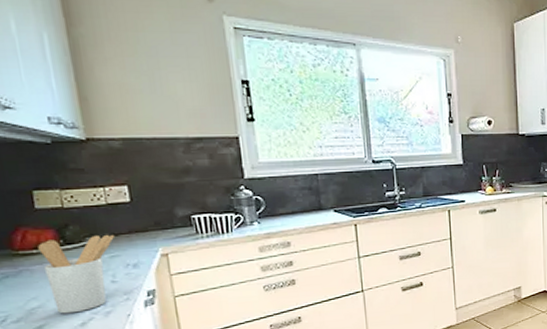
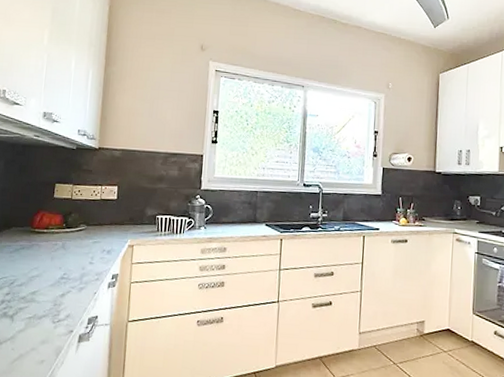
utensil holder: present [38,234,114,314] -> none [47,223,100,285]

